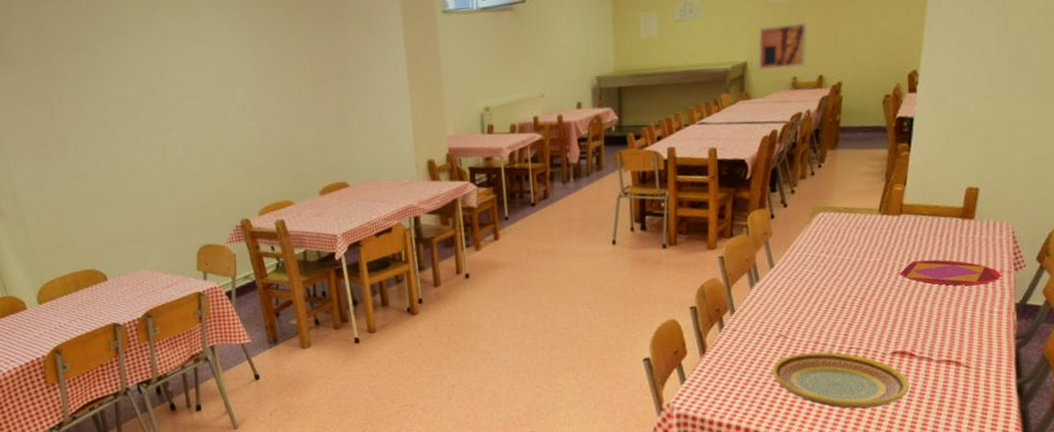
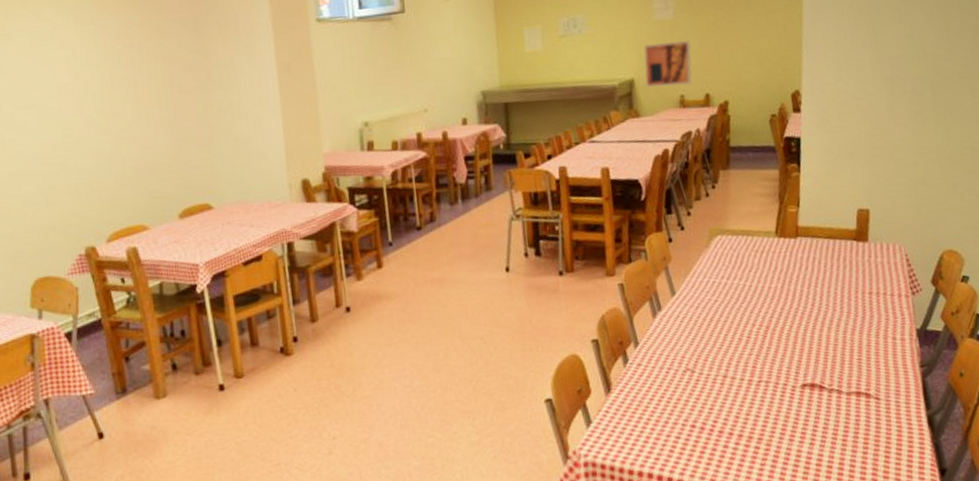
plate: present [772,352,910,409] -> none [682,386,823,449]
plate: present [899,259,1001,286] -> none [800,284,900,312]

